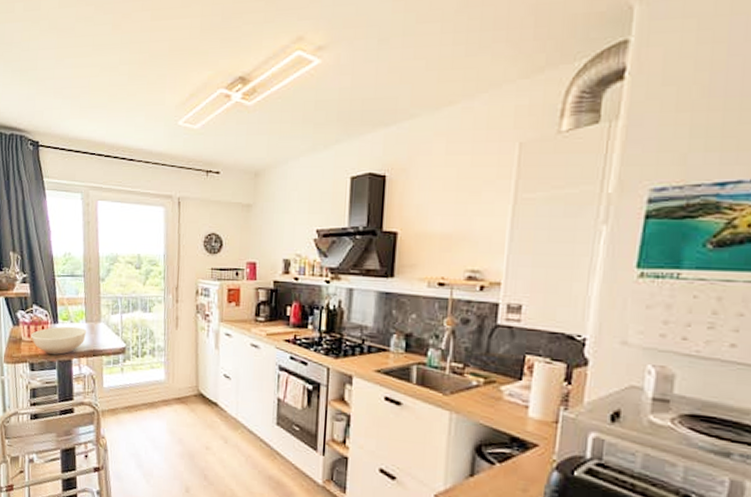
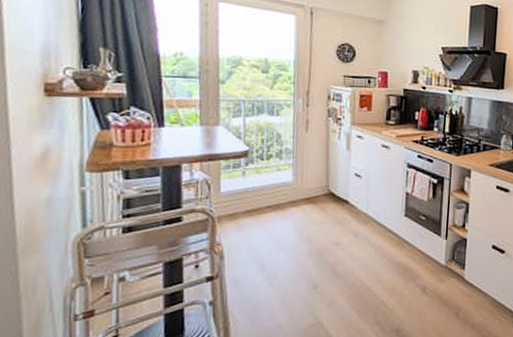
bowl: present [31,326,86,355] -> none [126,130,201,160]

